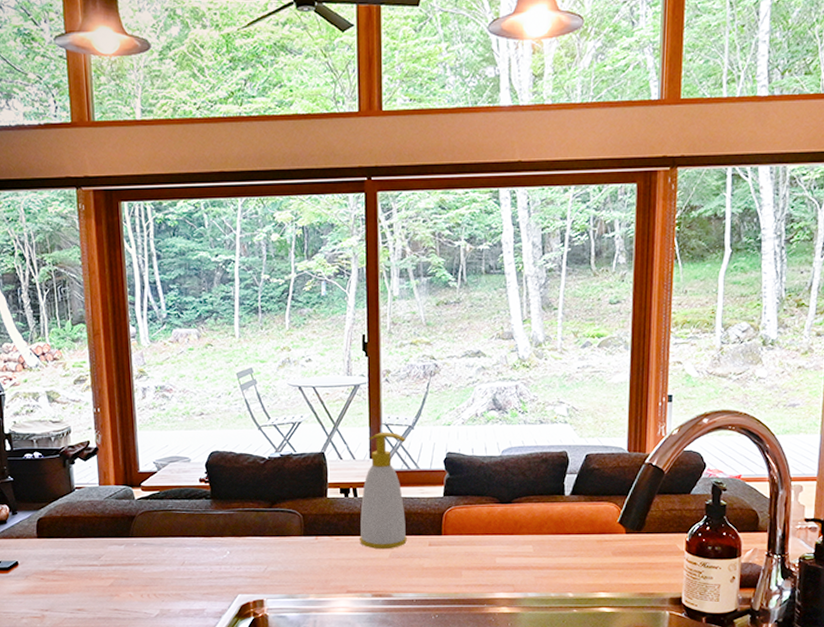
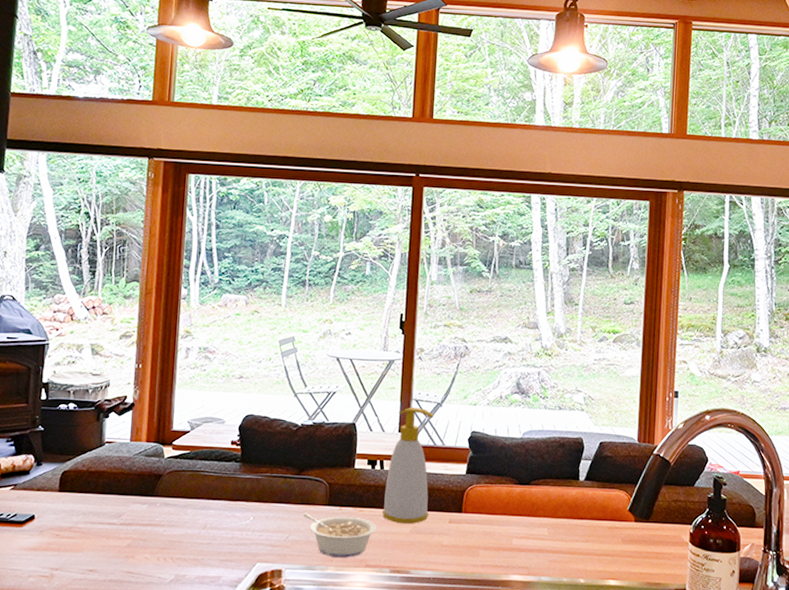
legume: none [279,544,355,585] -> present [303,513,377,558]

